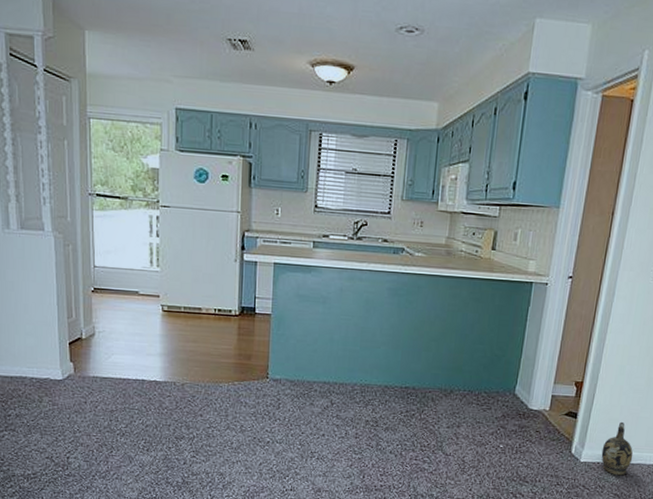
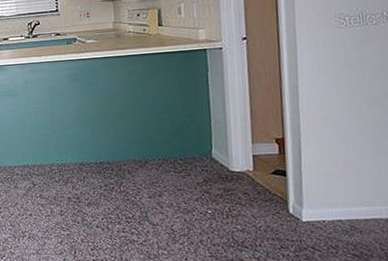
ceramic jug: present [601,421,634,475] -> none [324,175,365,233]

